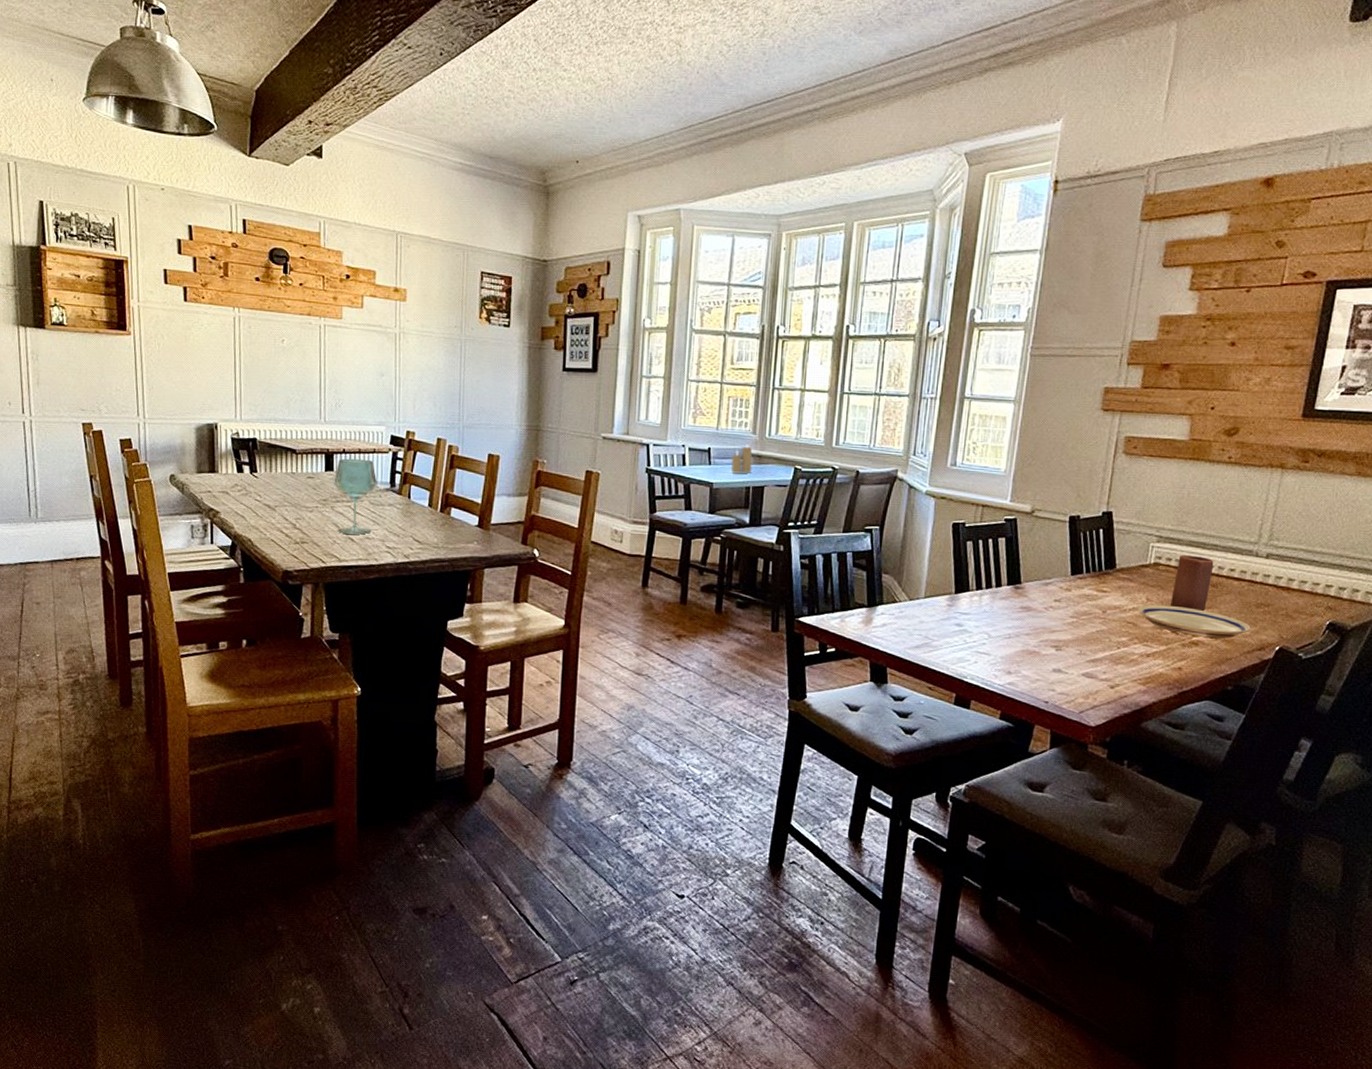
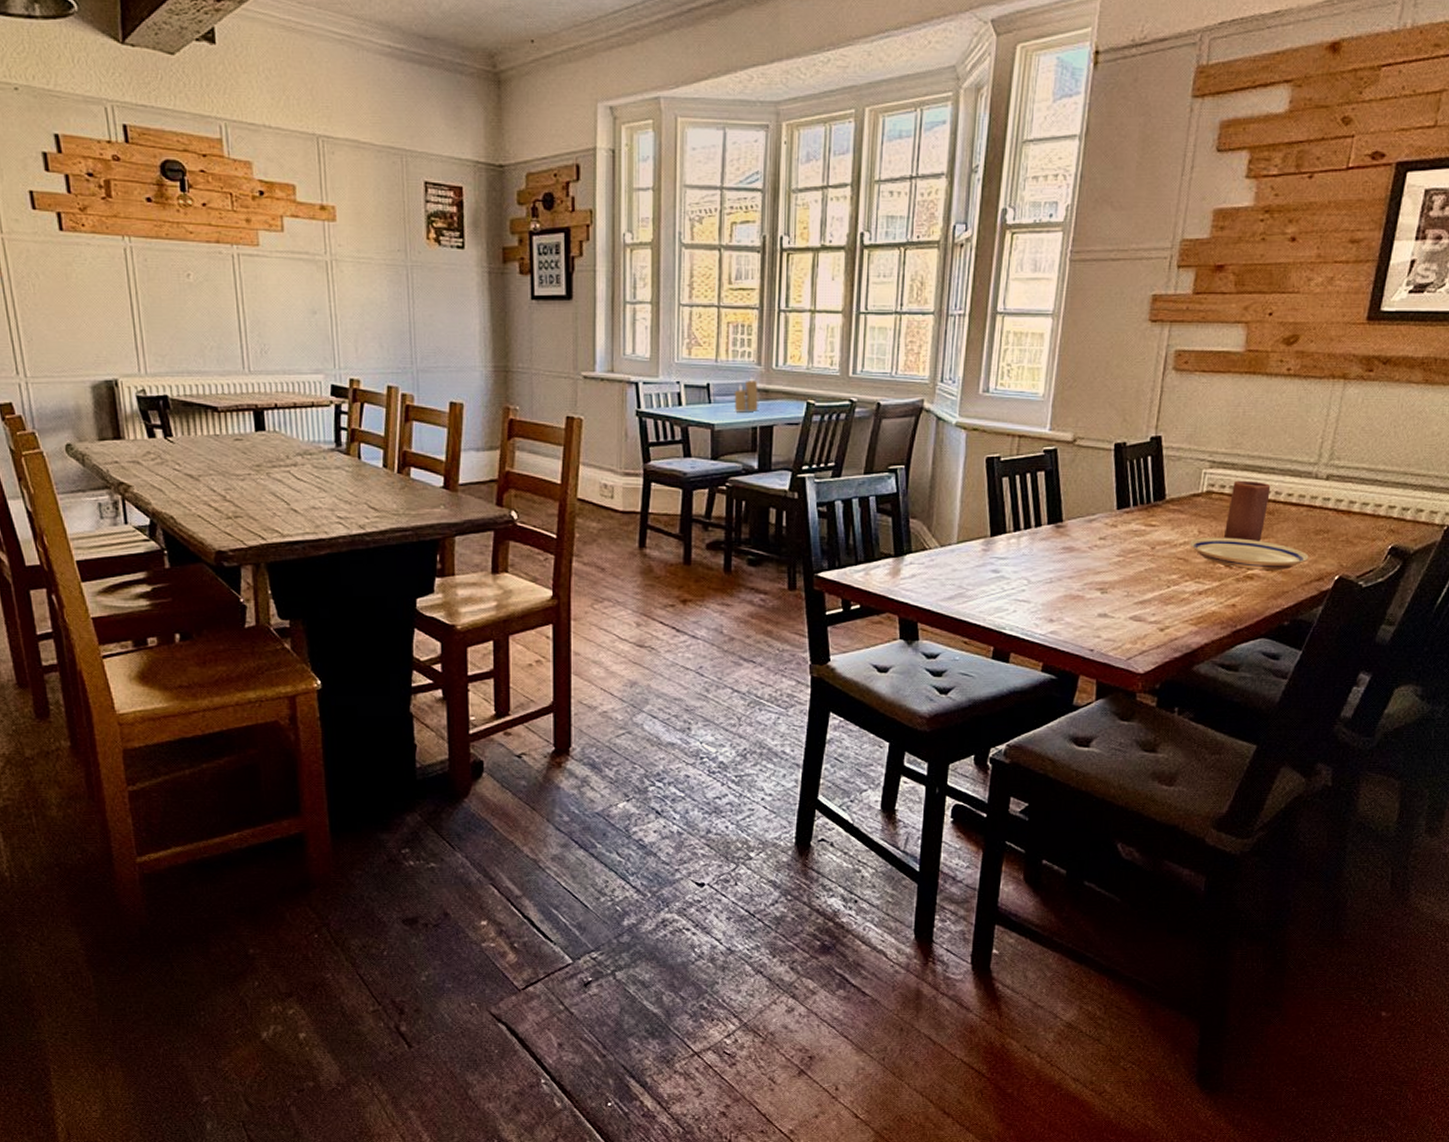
wine glass: present [333,458,377,535] -> none [266,415,320,504]

